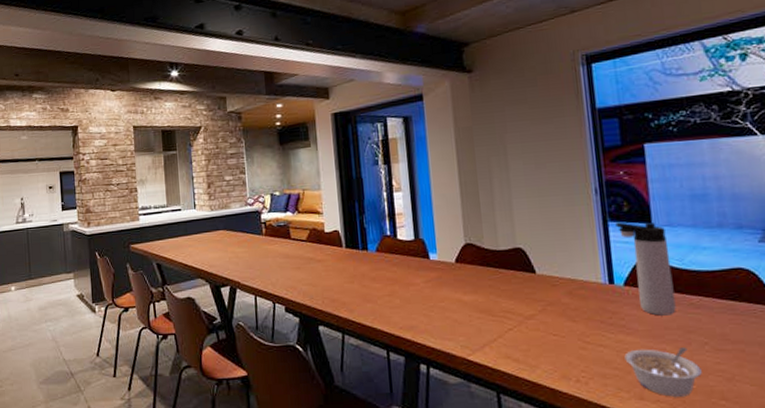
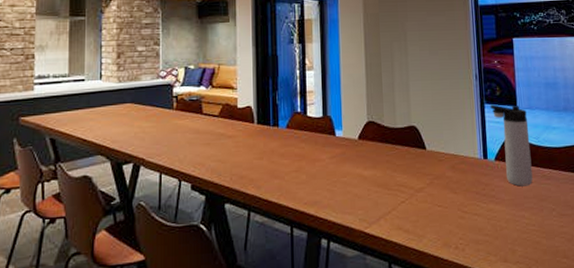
legume: present [624,347,702,397] -> none [493,214,550,258]

